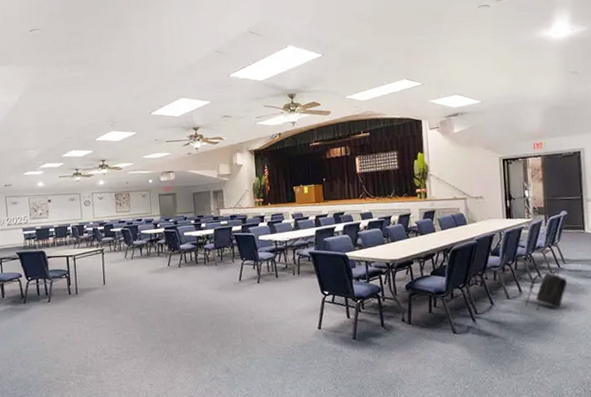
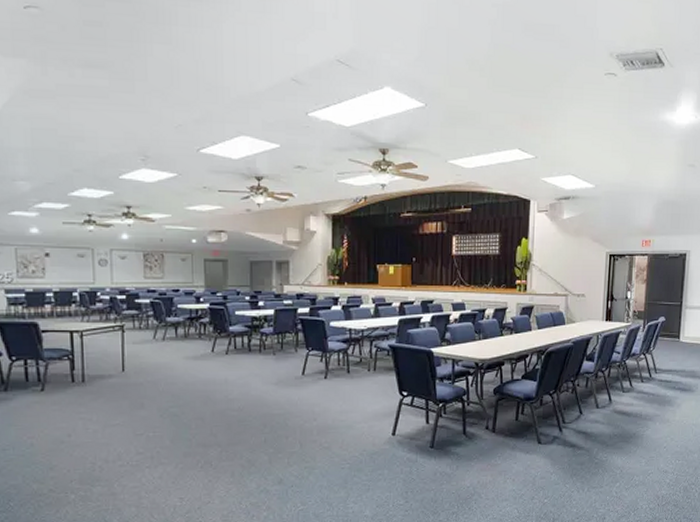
backpack: present [525,270,567,310] -> none [613,380,656,421]

